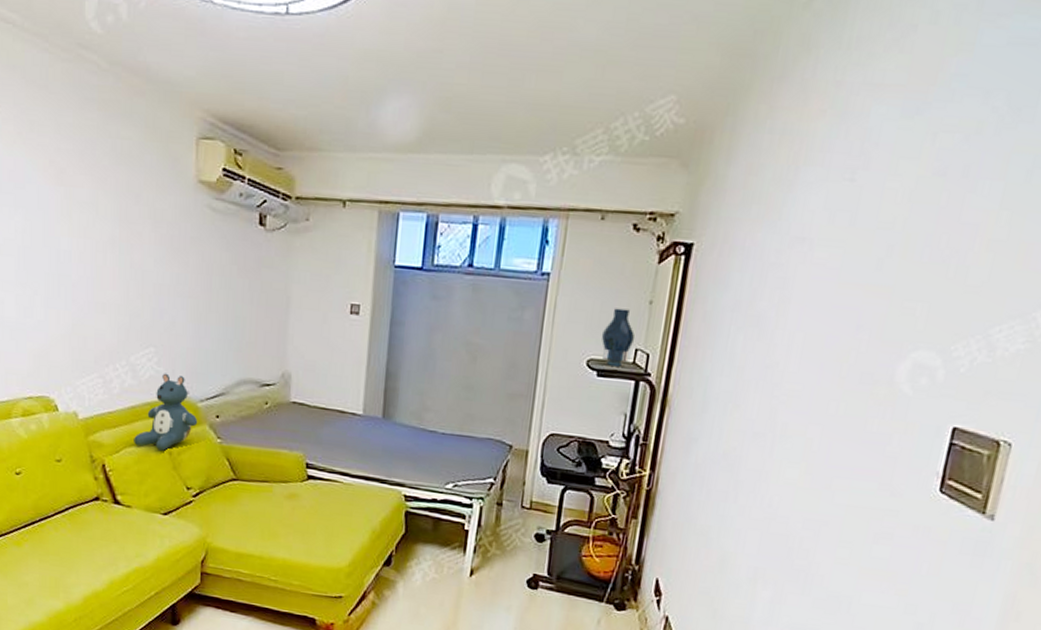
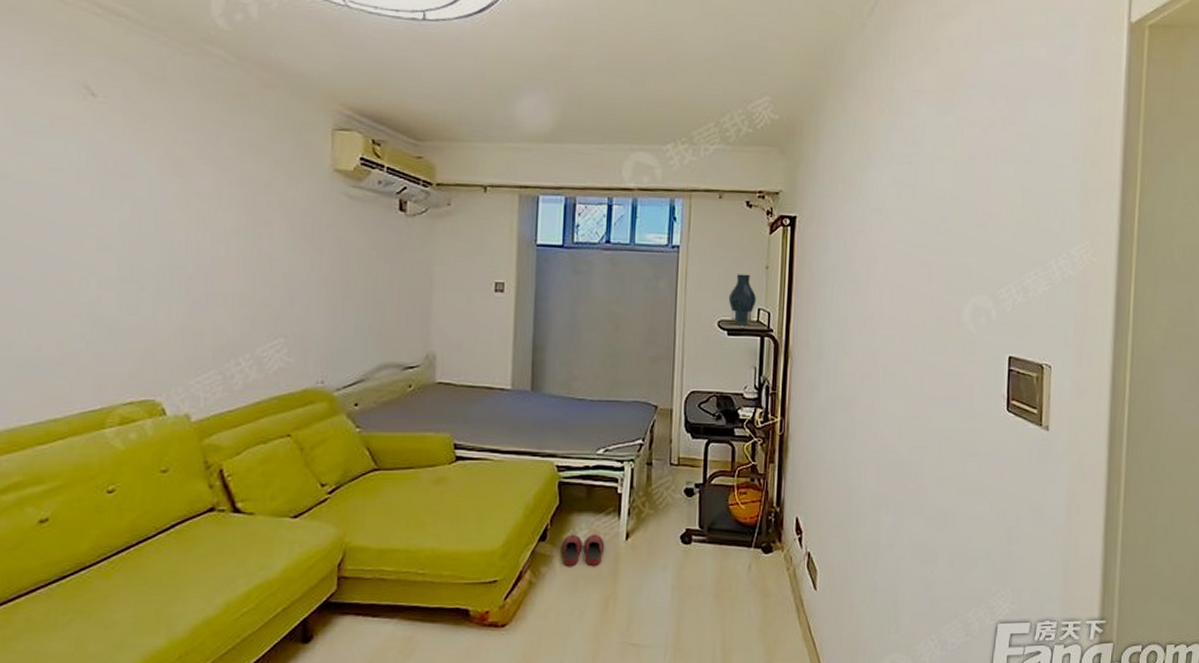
stuffed animal: present [134,373,198,451] -> none [258,363,334,447]
slippers: none [404,563,449,598] -> present [561,534,605,567]

